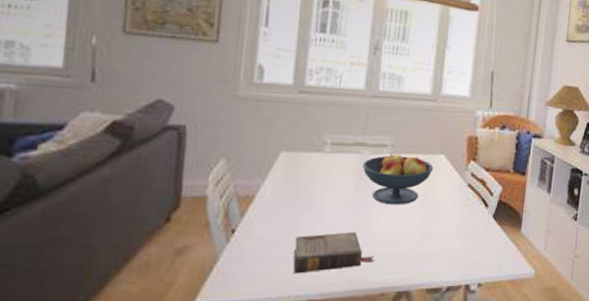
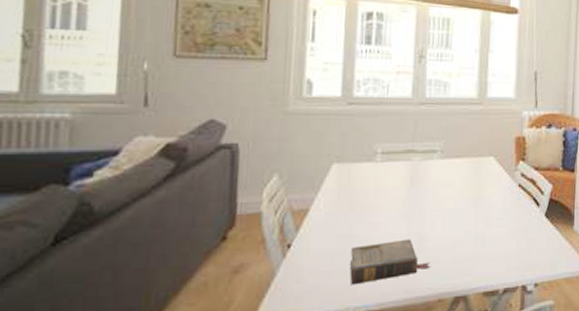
fruit bowl: present [362,153,434,205] -> none [413,158,484,210]

